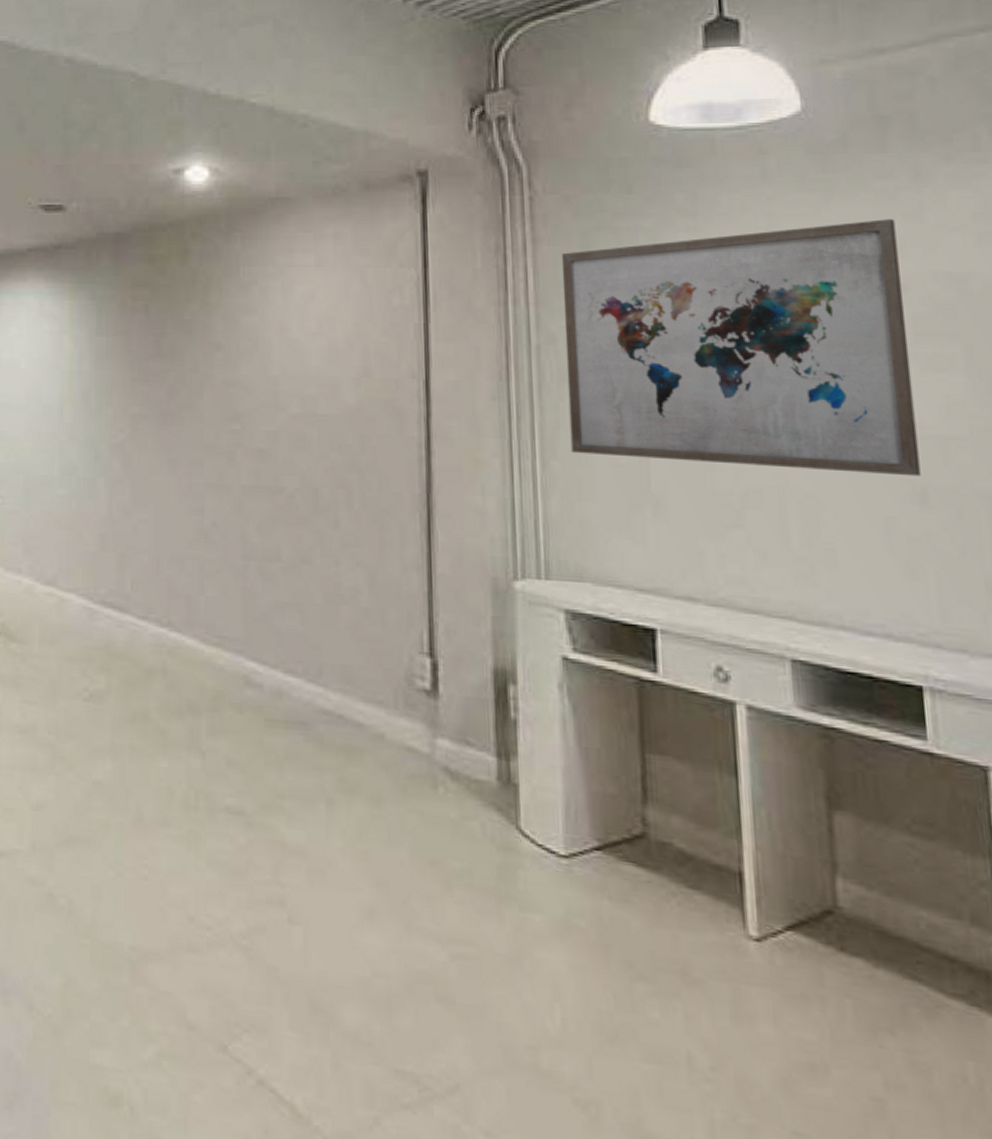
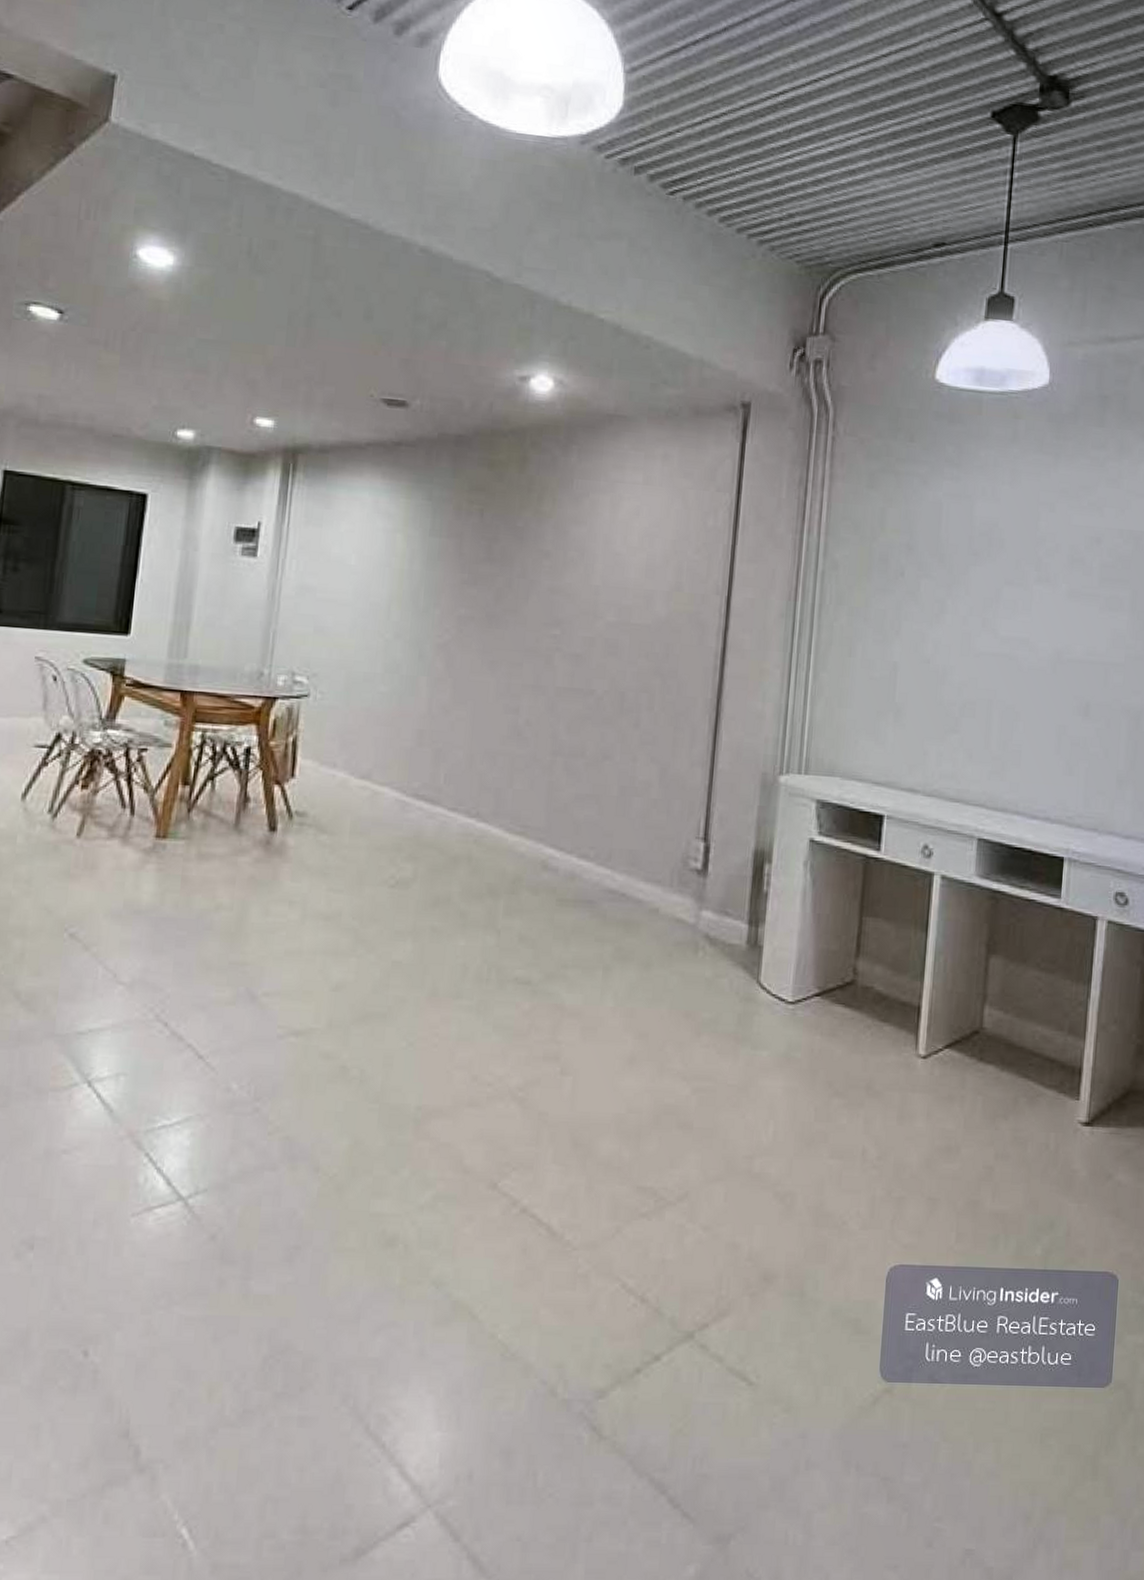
wall art: present [562,219,921,477] -> none [838,482,1101,694]

